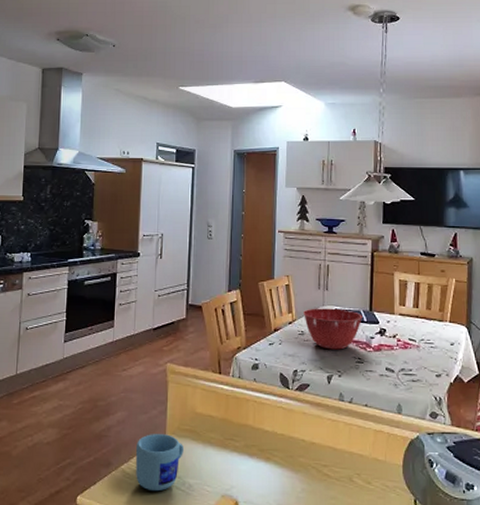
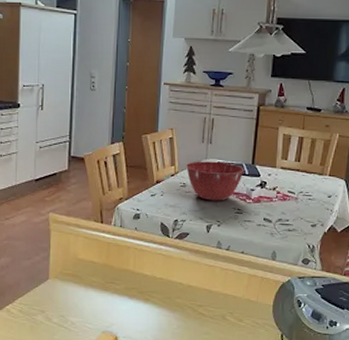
mug: present [135,434,183,492] -> none [19,278,66,329]

